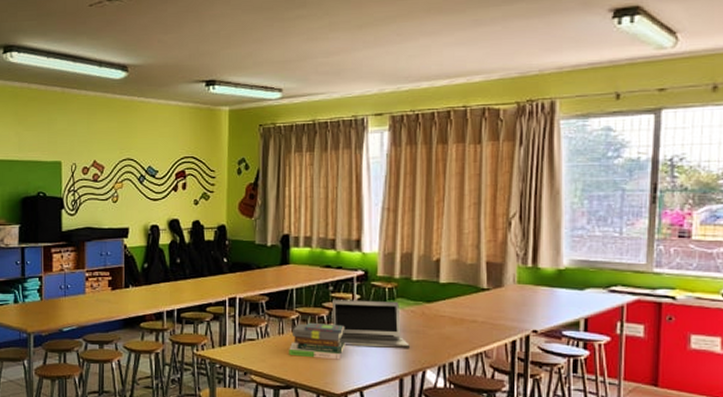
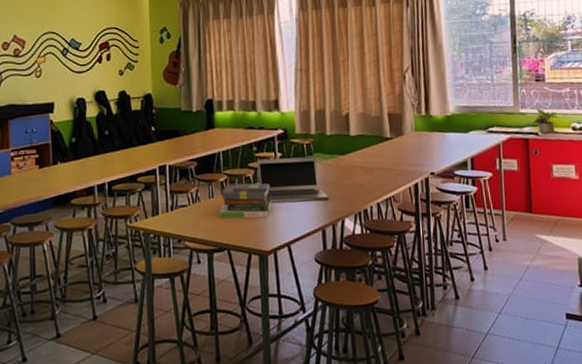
potted plant: none [669,269,705,300] -> present [532,109,558,135]

